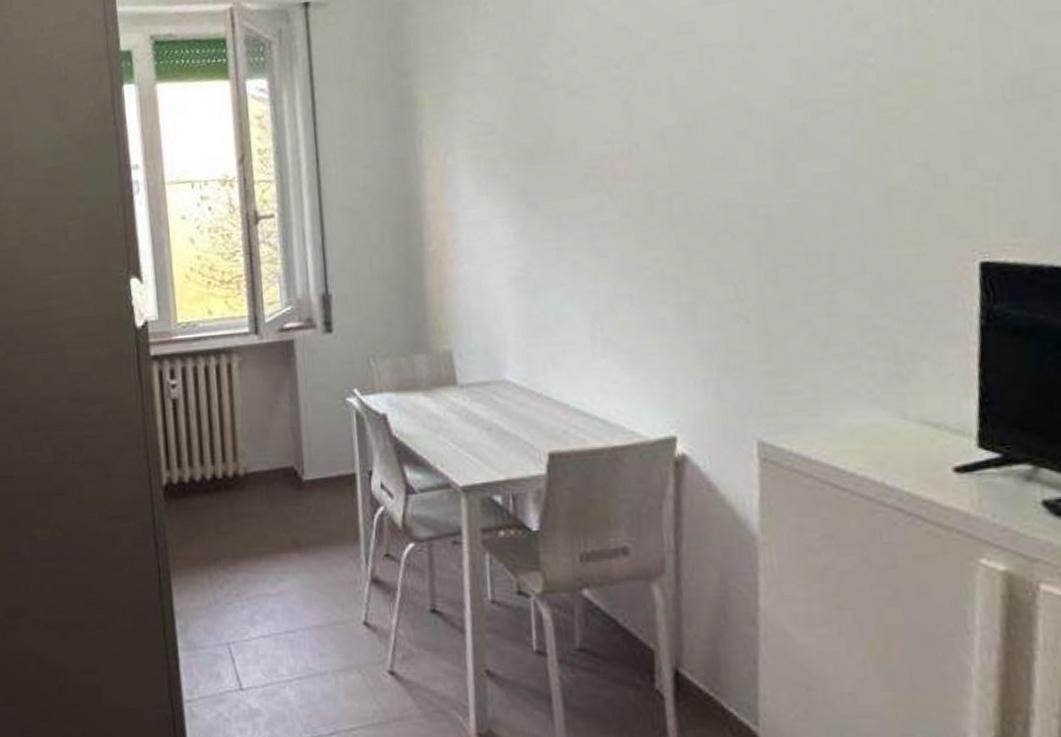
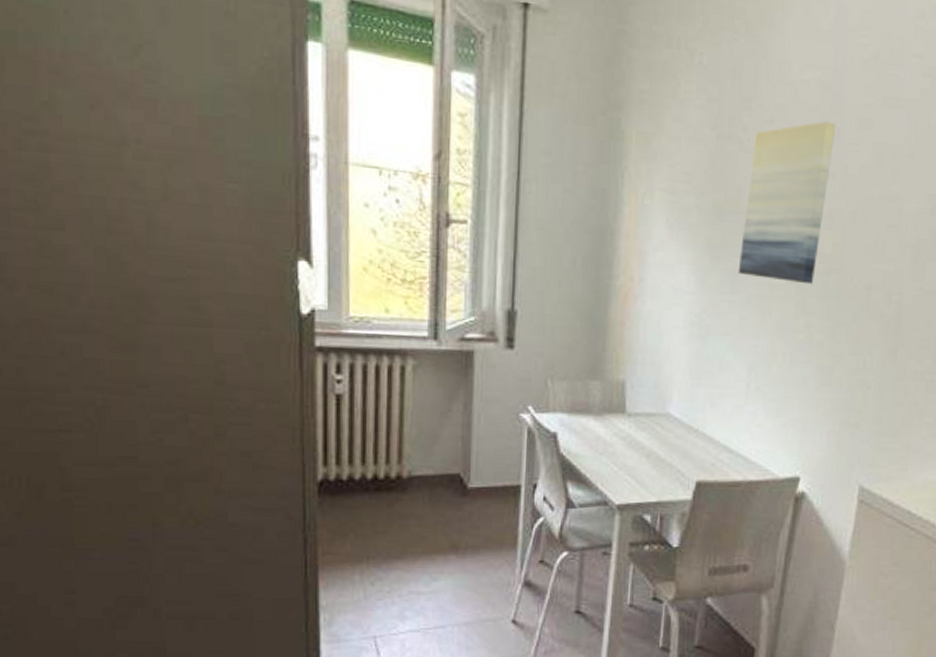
wall art: none [557,35,654,218] -> present [738,121,836,285]

